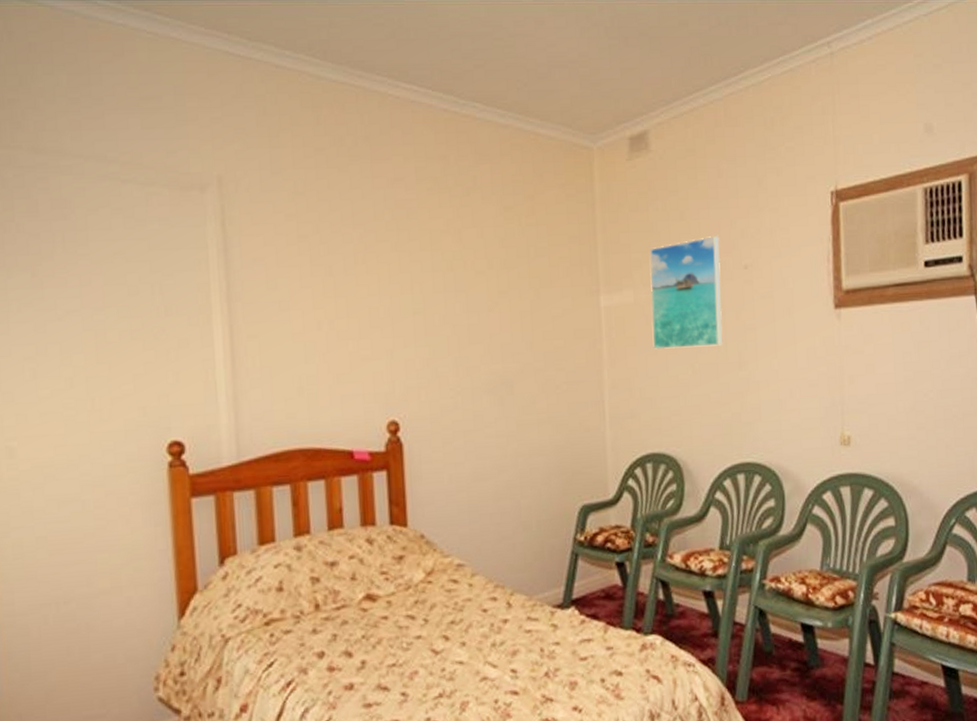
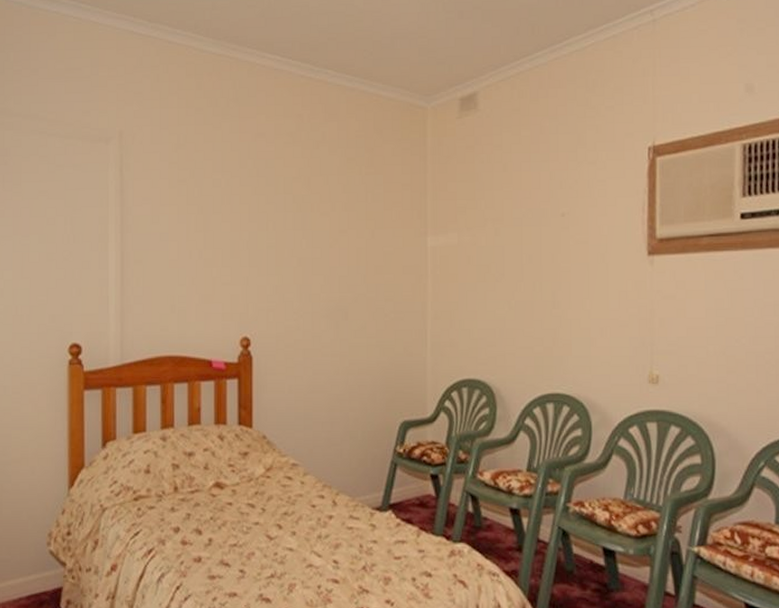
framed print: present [649,236,723,349] -> none [472,186,540,286]

